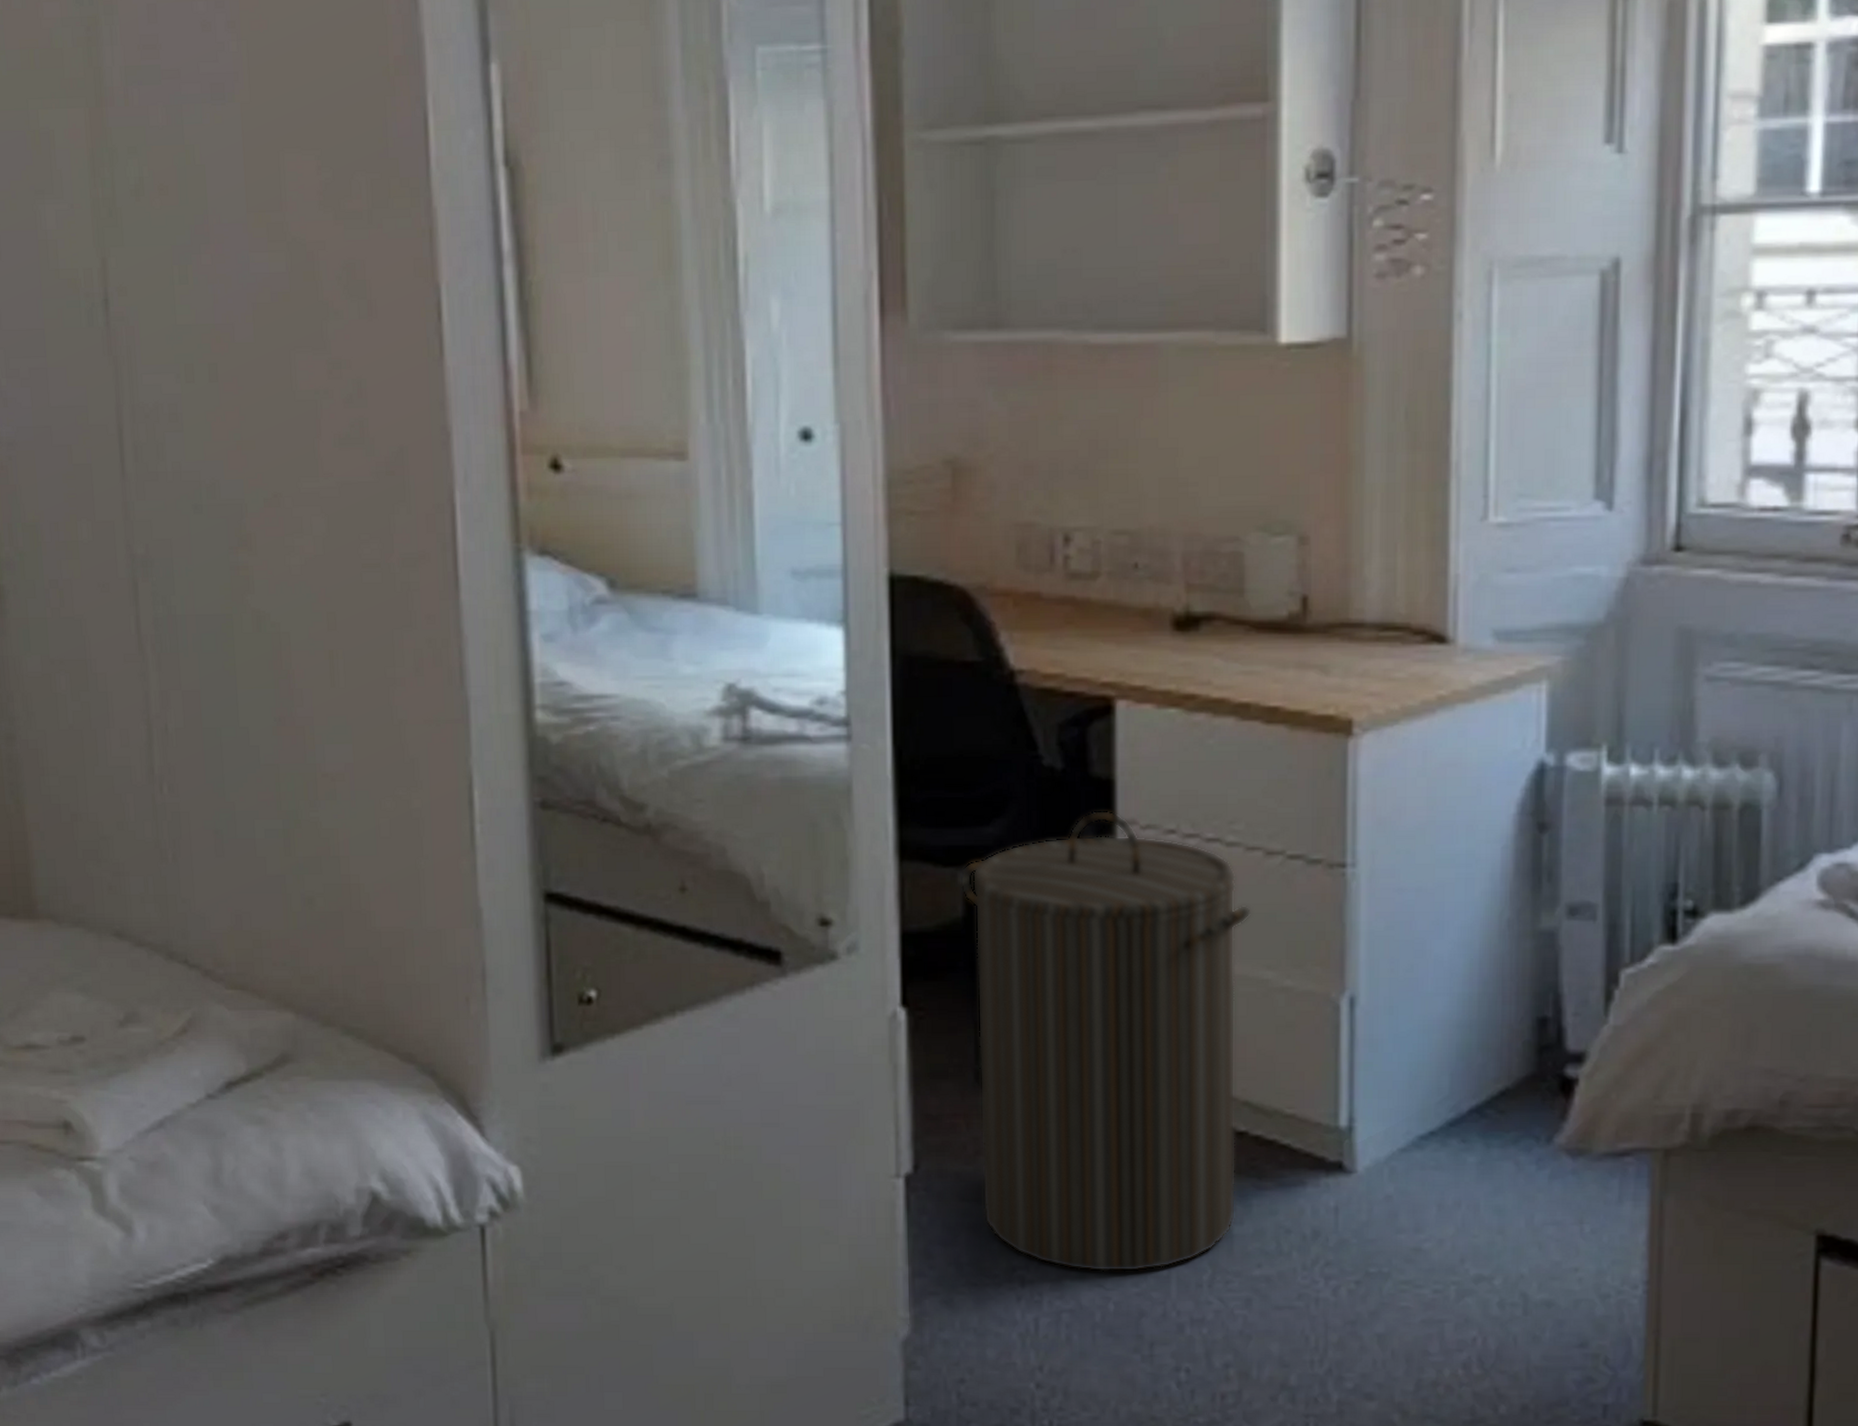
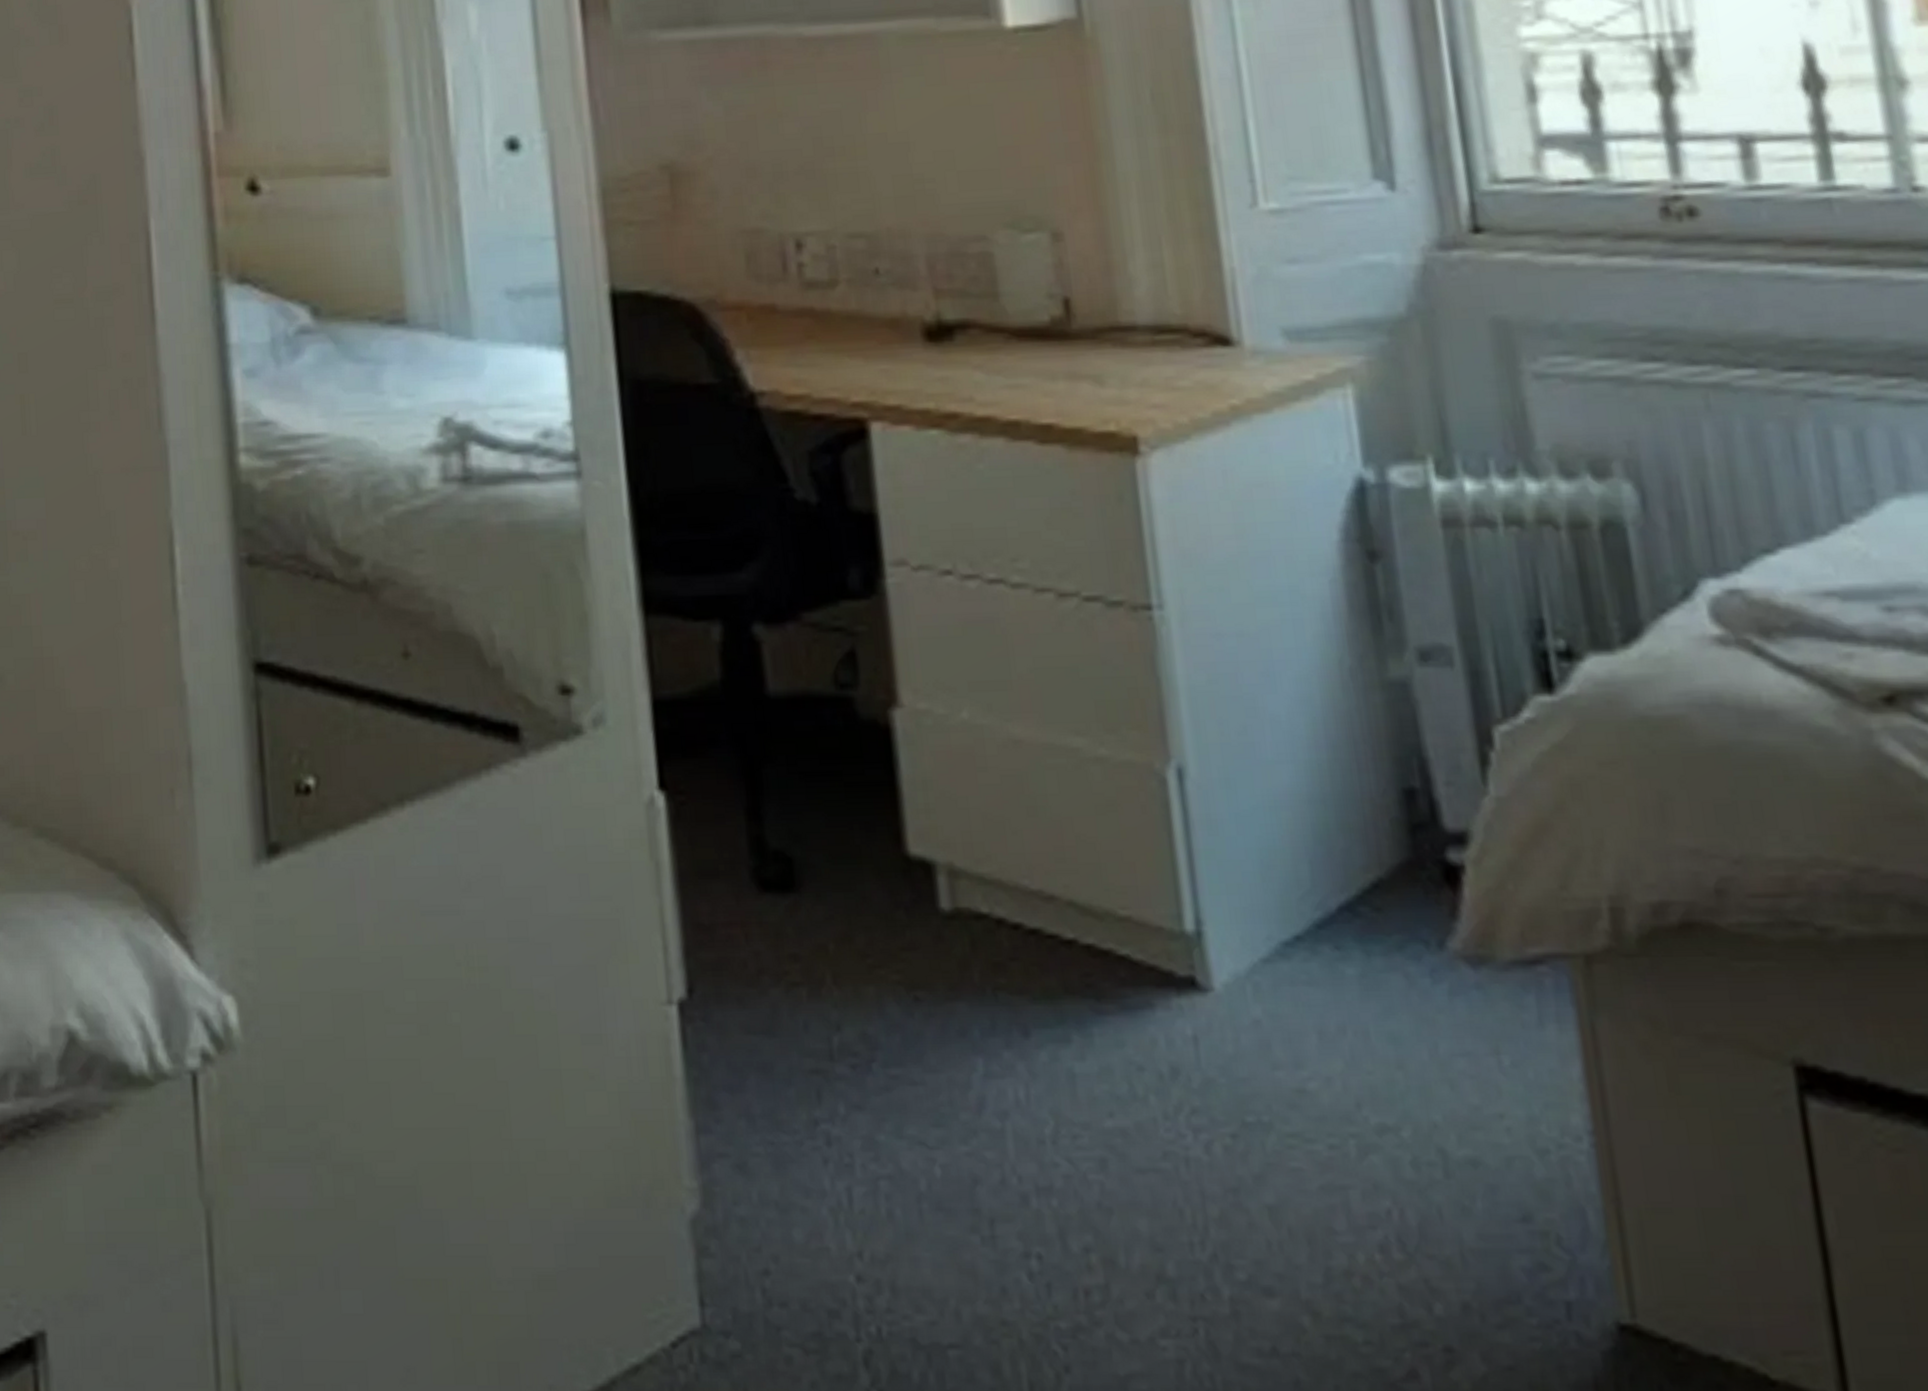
laundry hamper: present [960,810,1251,1272] -> none [713,549,1076,1125]

